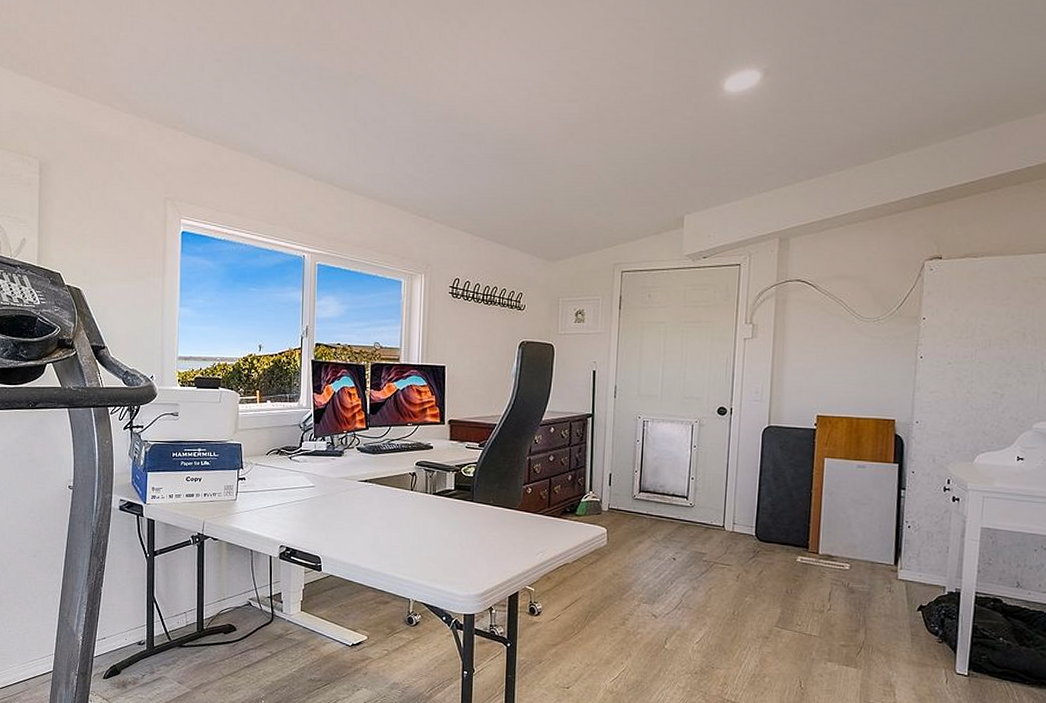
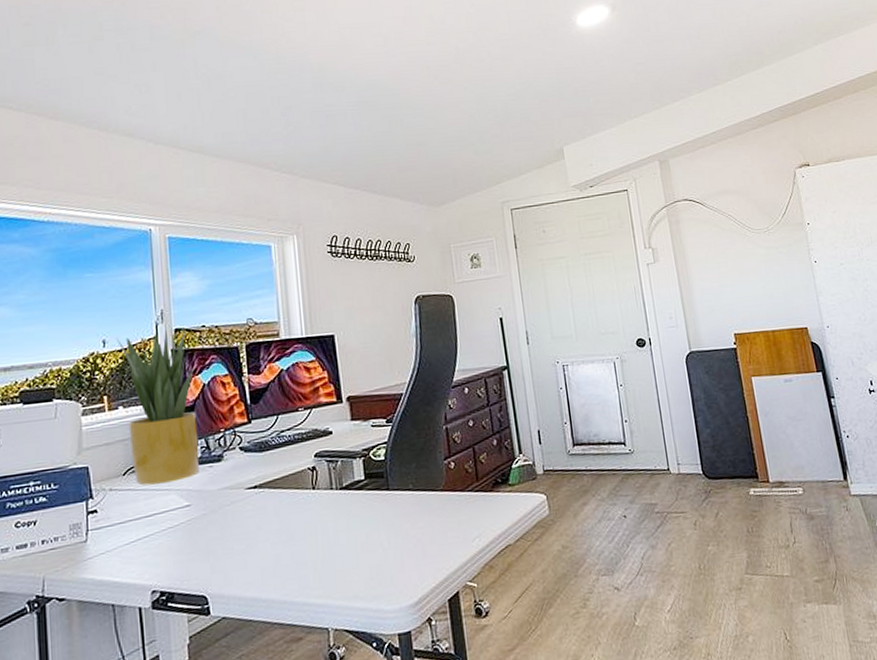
planter: none [269,343,329,466] -> present [115,329,200,485]

